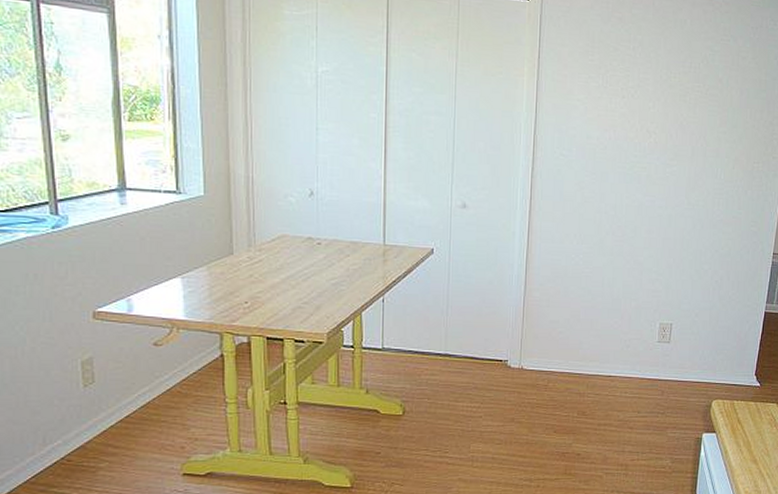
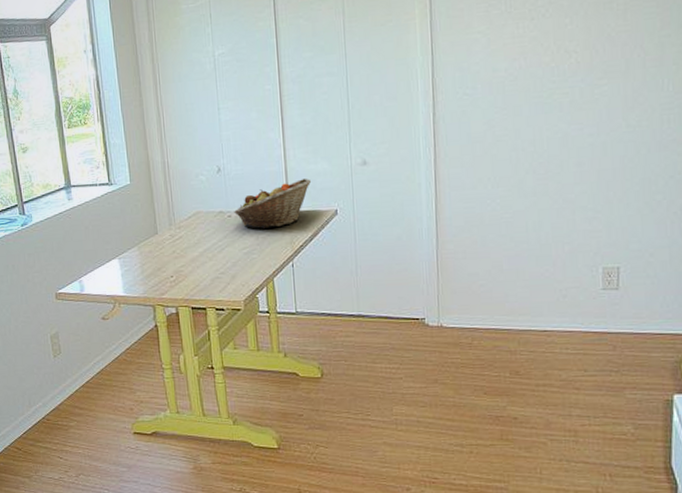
fruit basket: none [325,213,410,261] -> present [234,178,312,229]

